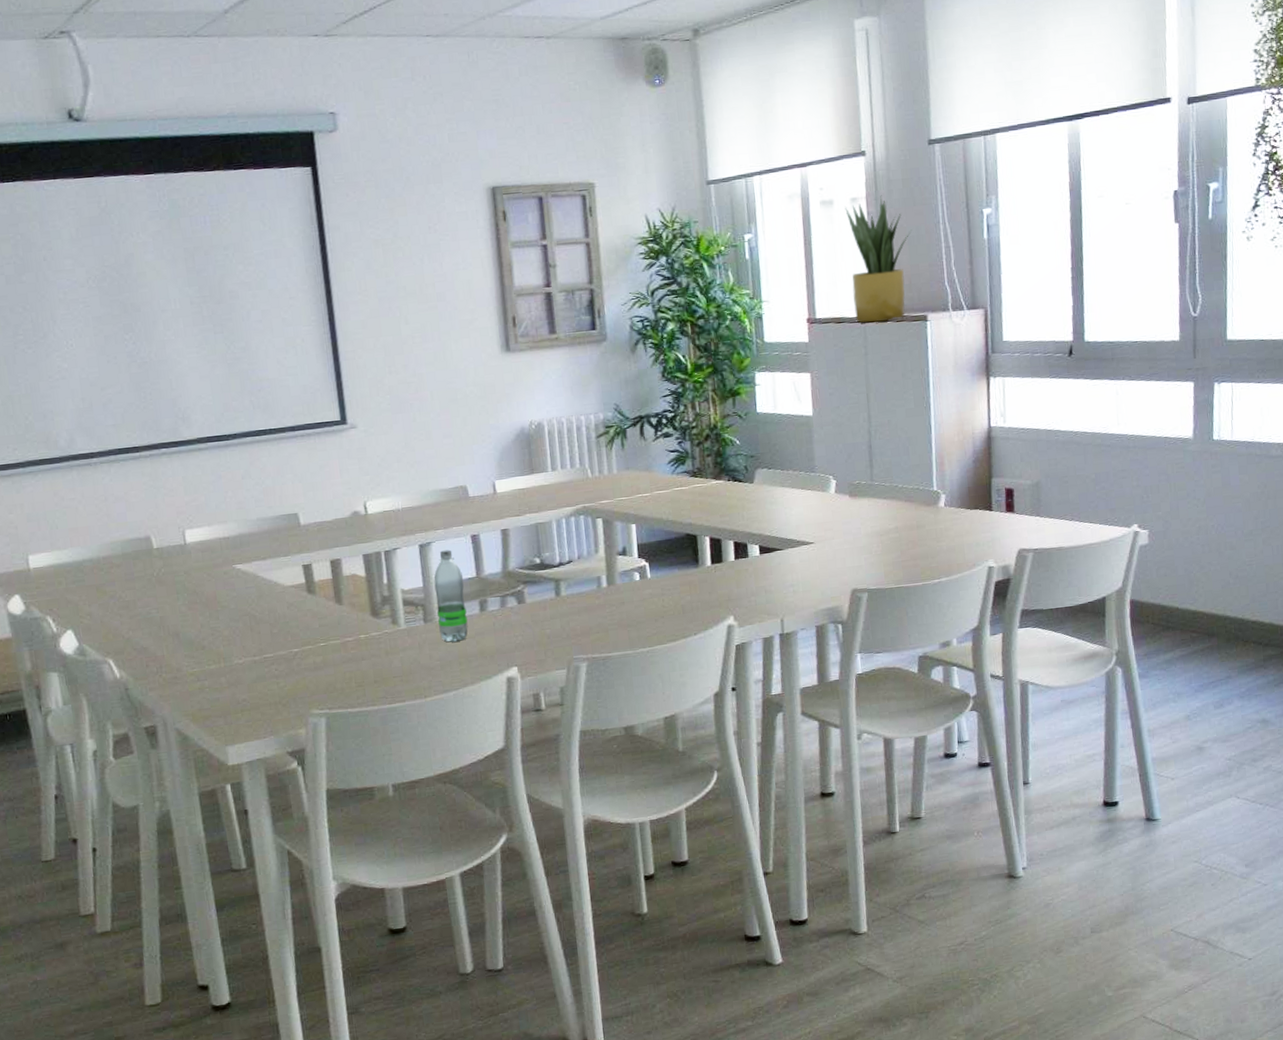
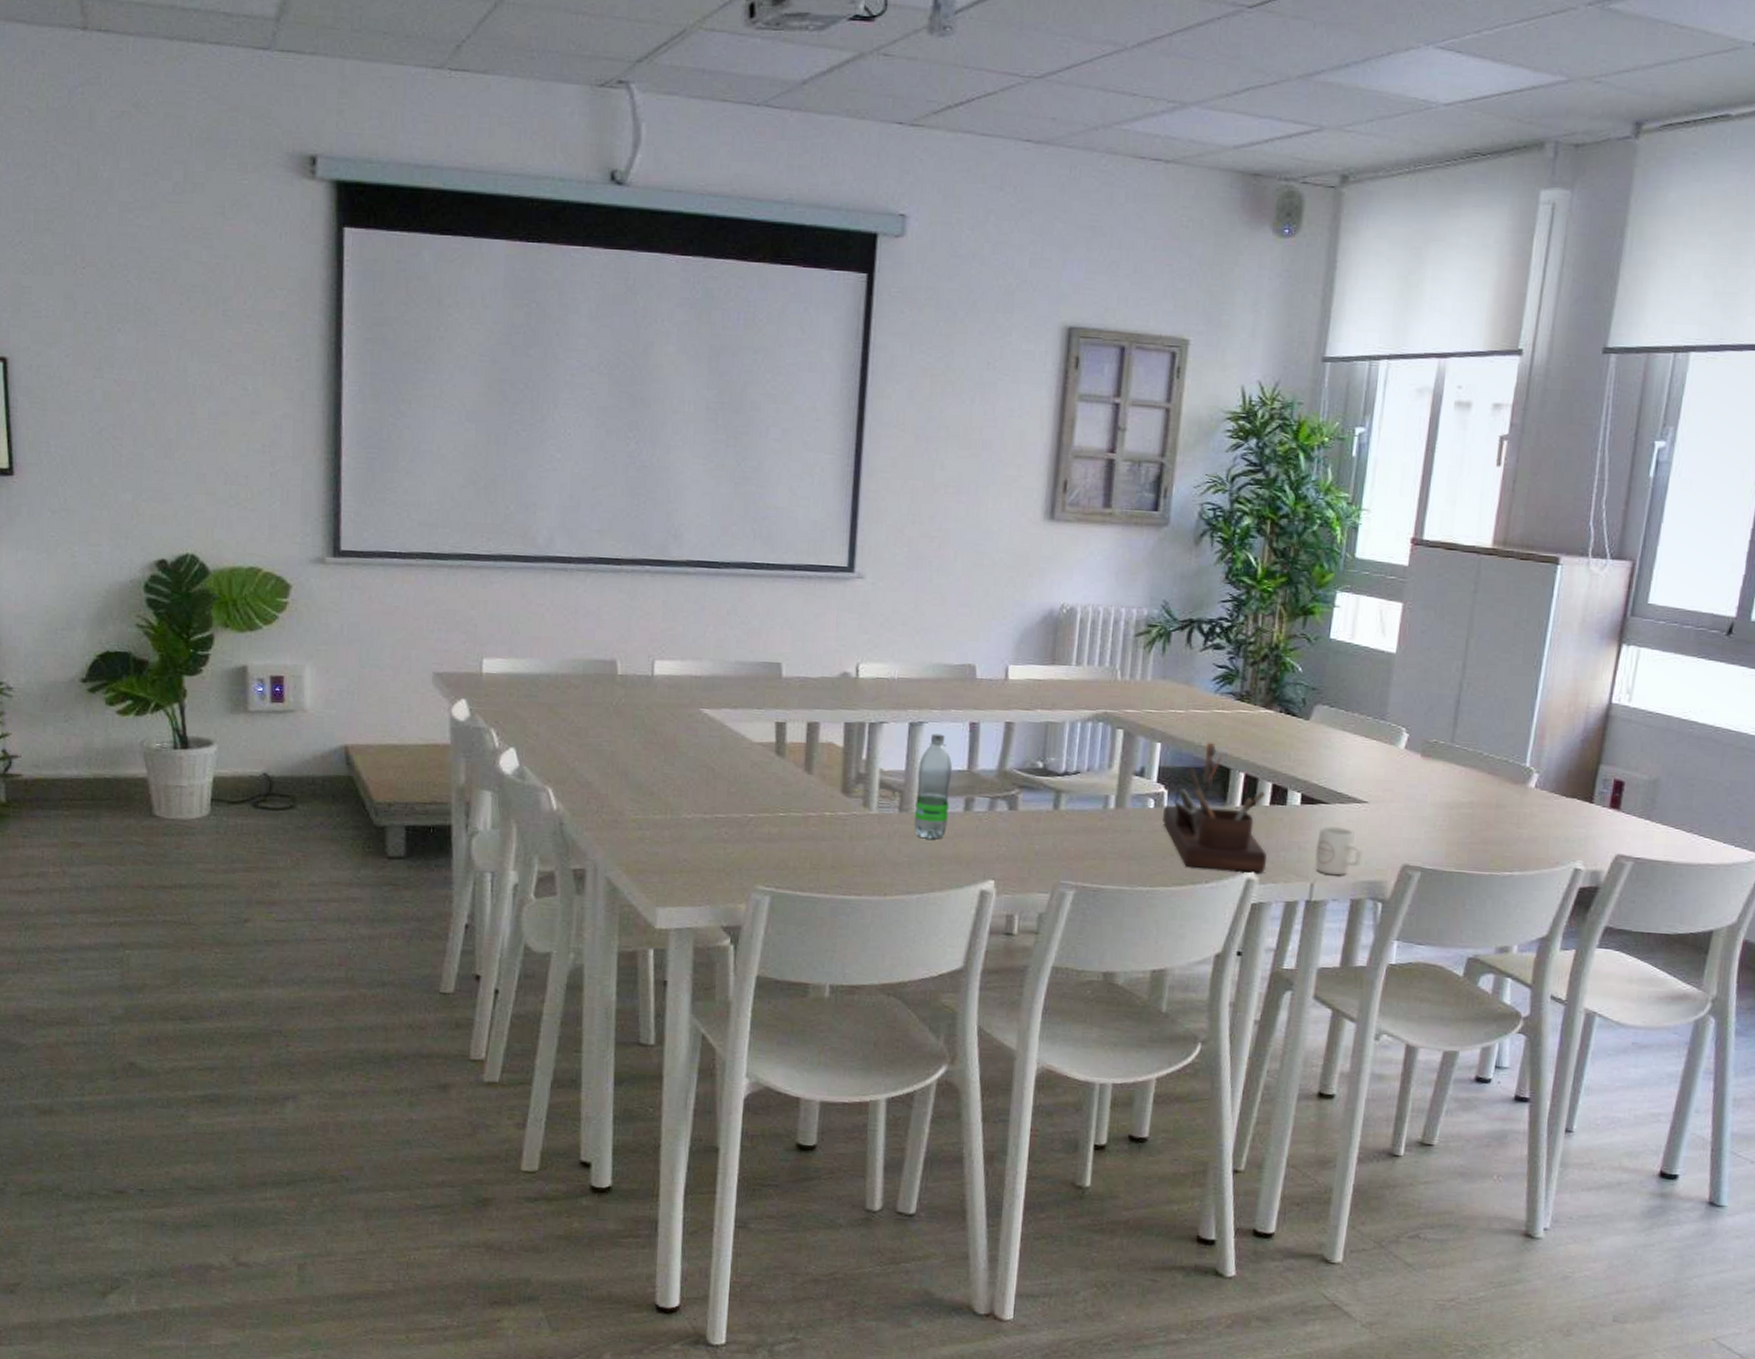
desk organizer: none [648,515,742,624] -> present [1163,742,1267,872]
mug: none [779,567,819,609] -> present [1314,826,1363,876]
planter: present [845,195,912,323] -> none [1471,405,1562,558]

